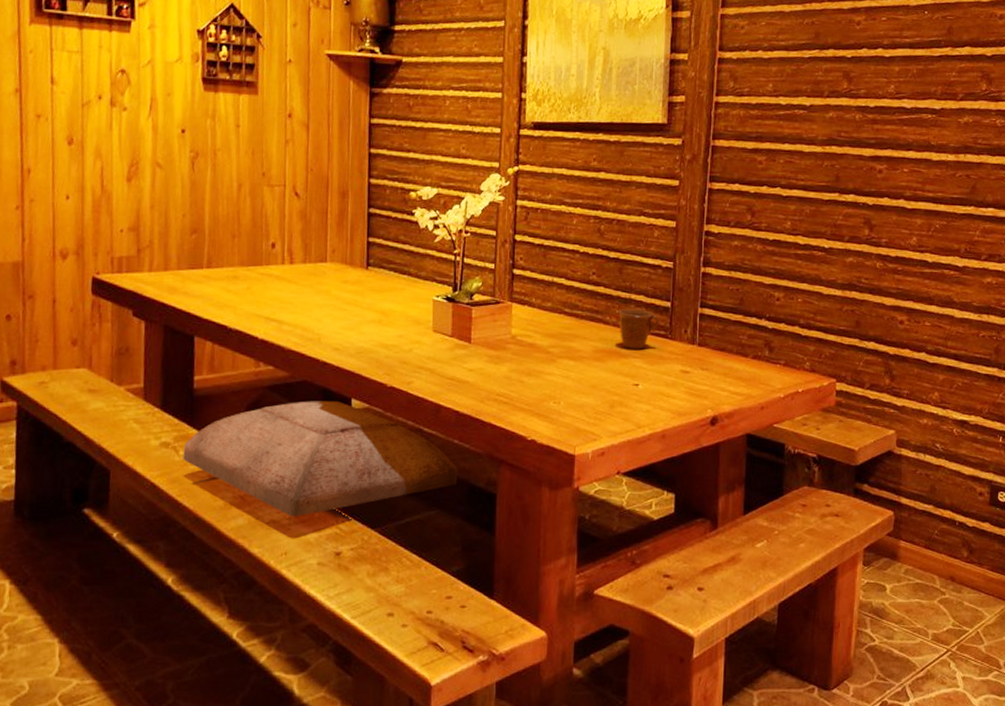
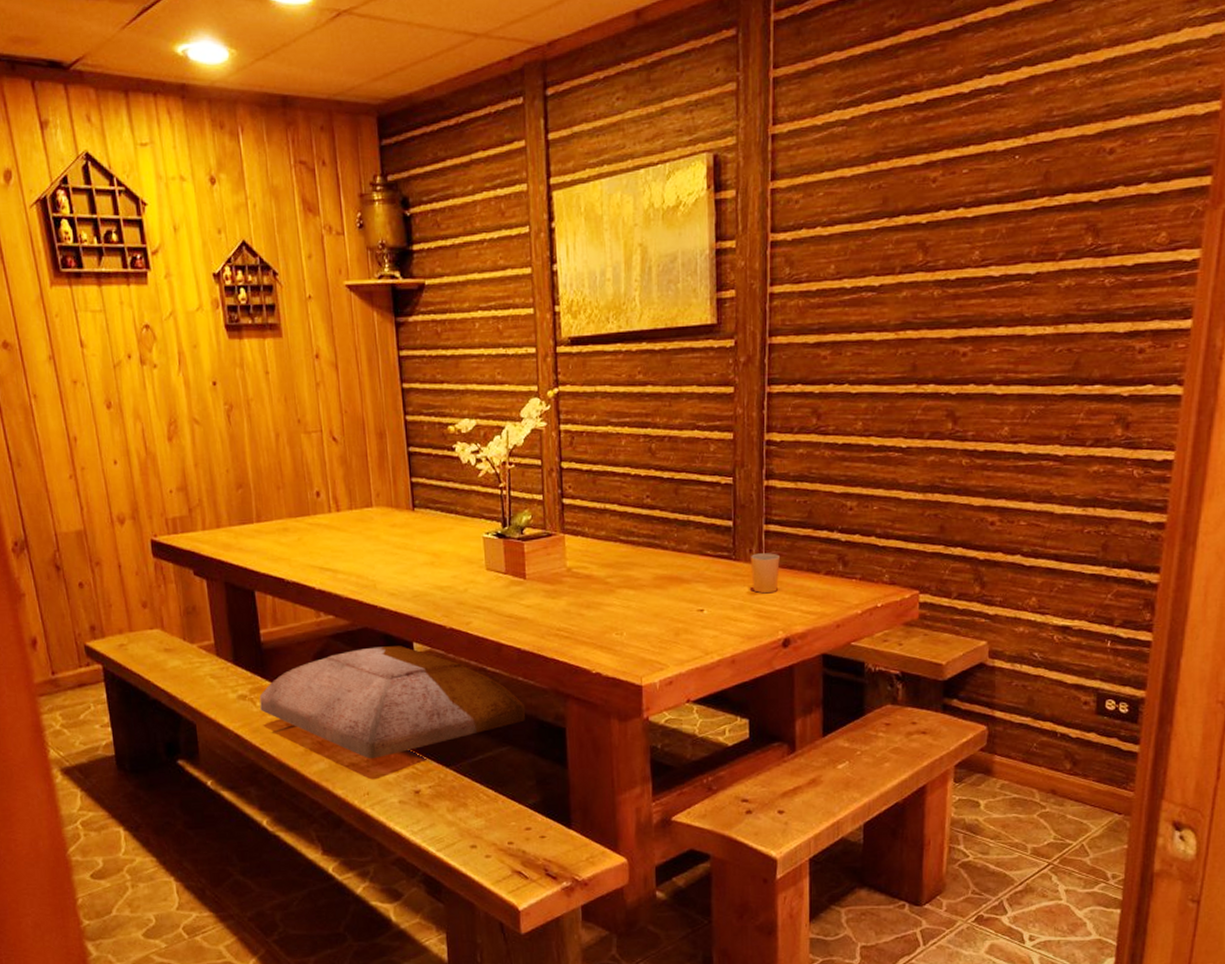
mug: present [618,308,660,350] -> none [676,530,722,574]
cup: none [685,334,712,373] -> present [751,553,780,594]

